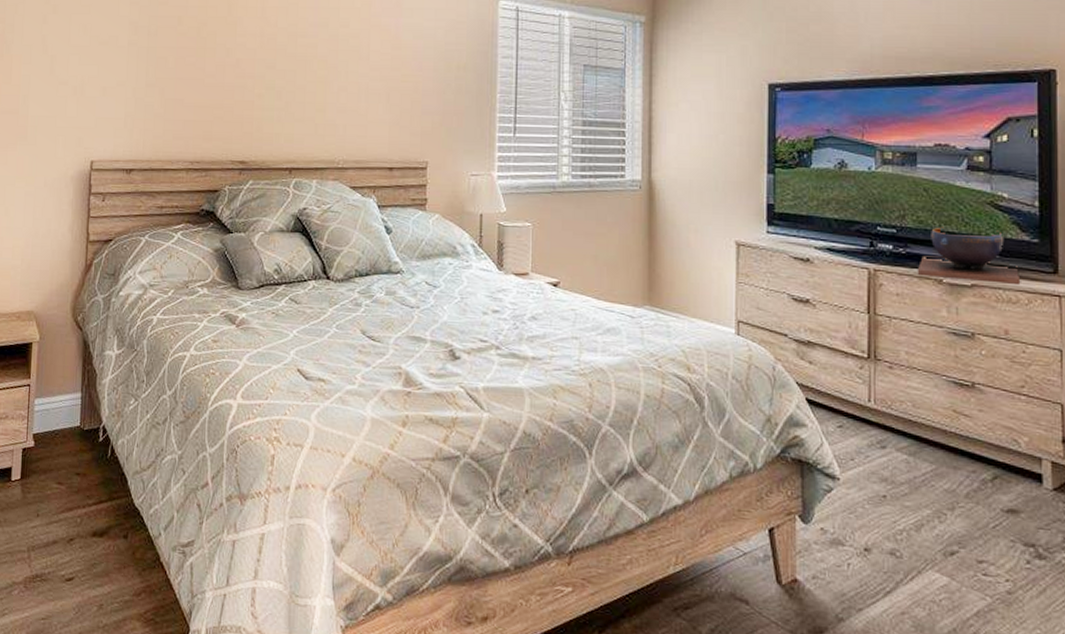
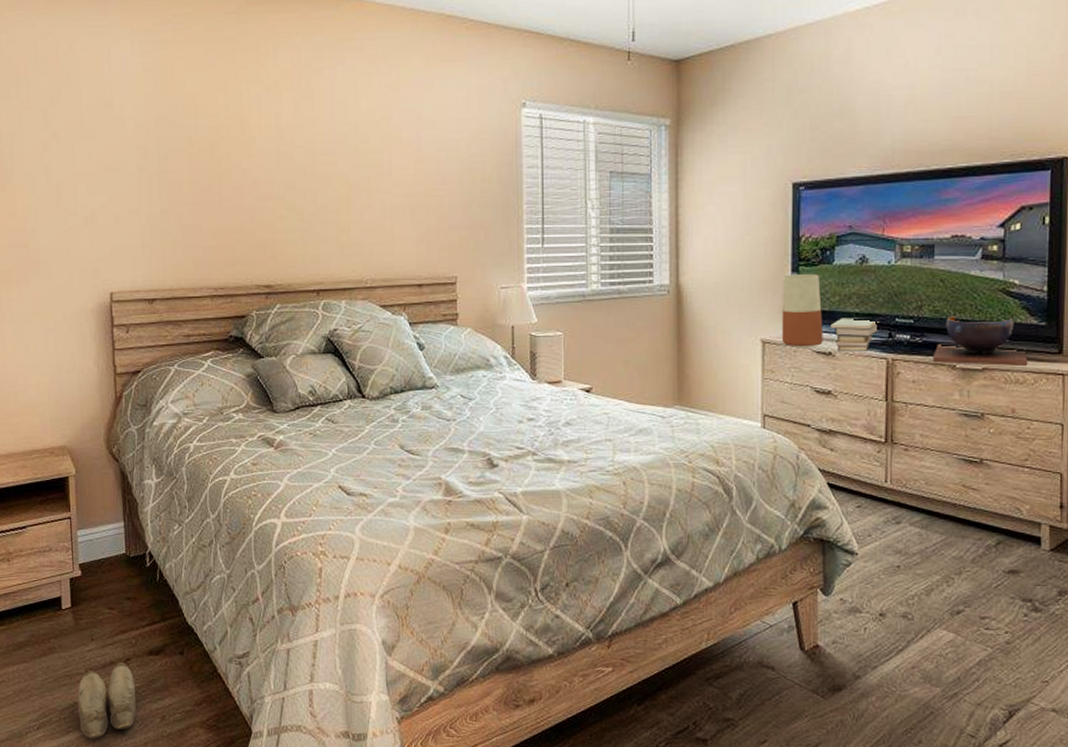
slippers: none [16,543,76,625] -> present [77,663,137,739]
vase: none [757,176,801,252] -> present [781,274,823,347]
books: none [808,223,862,261] -> present [830,317,881,352]

